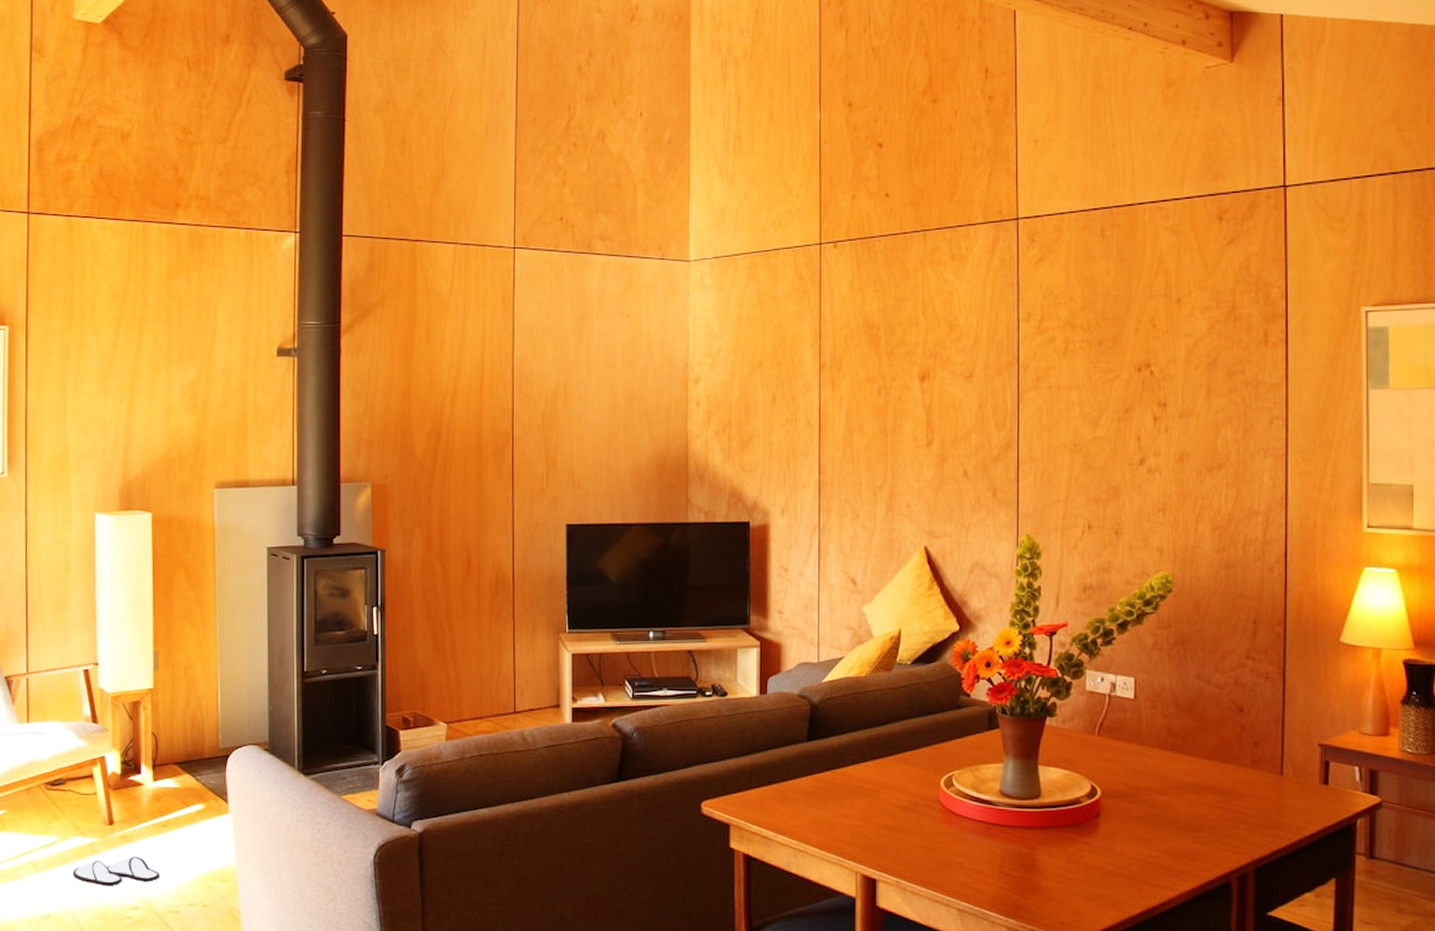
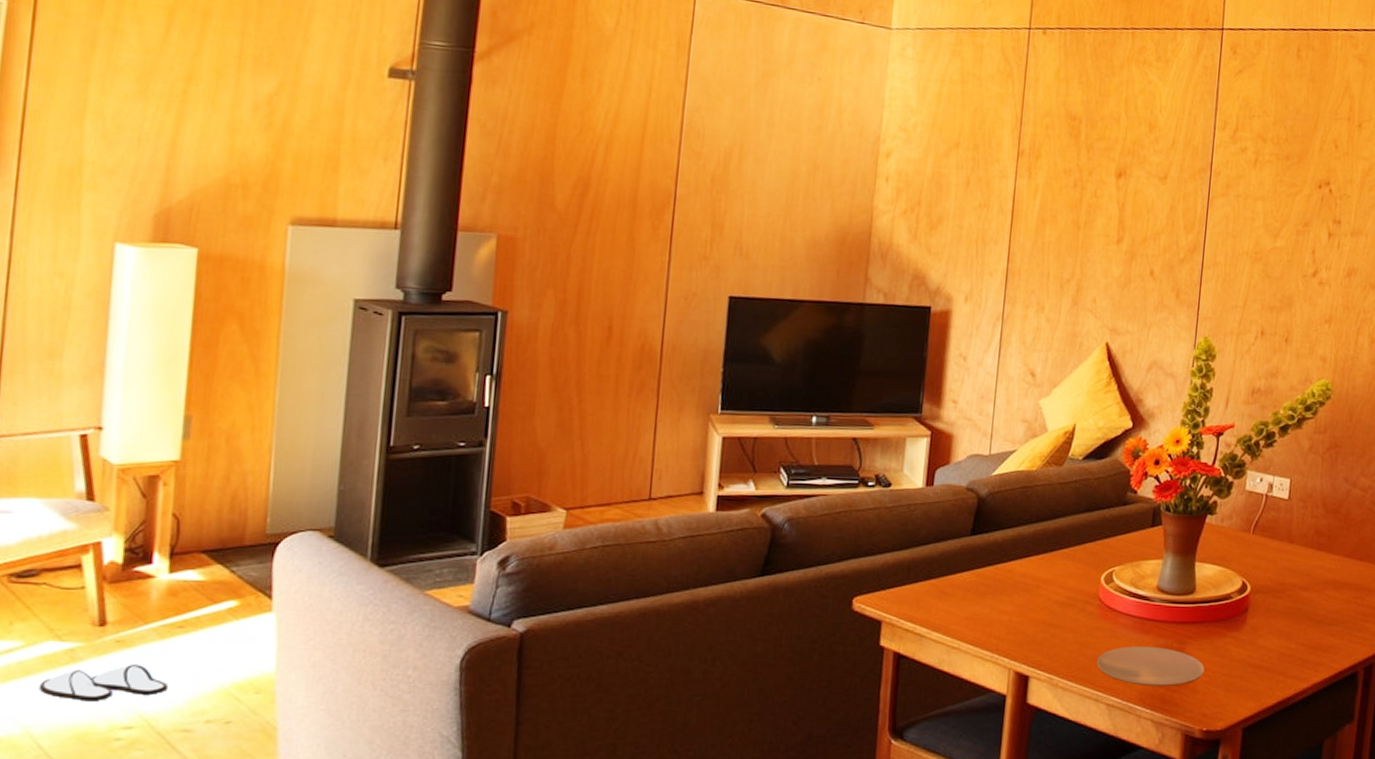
plate: none [943,851,1058,893] -> present [1096,645,1205,687]

